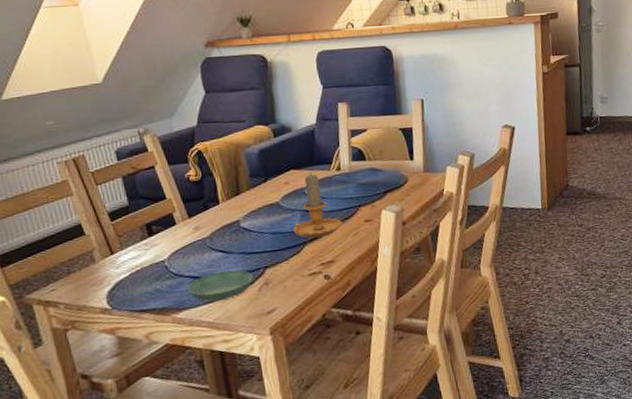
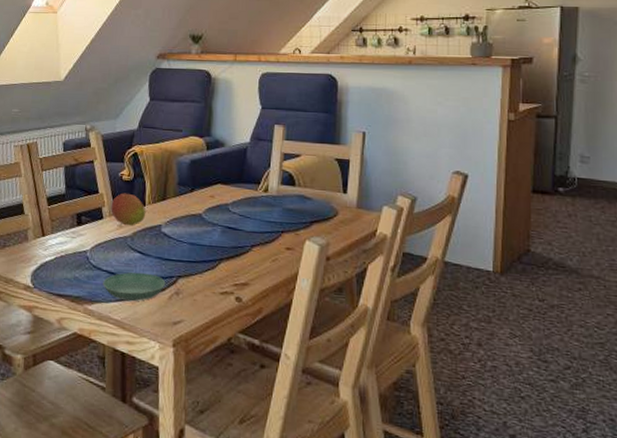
fruit: none [182,194,222,228] -> present [110,193,146,226]
candle: present [292,172,344,239] -> none [211,189,263,257]

